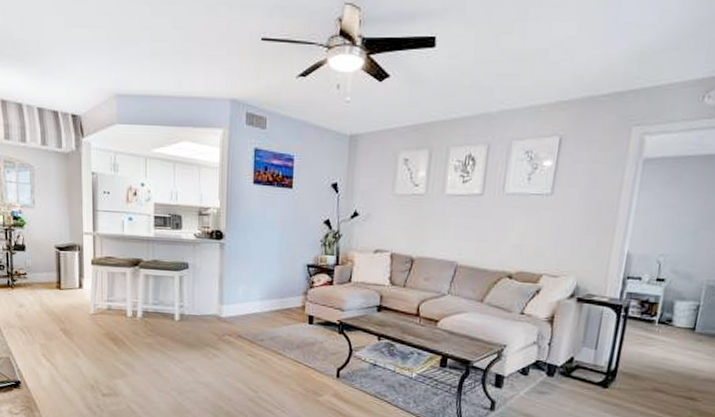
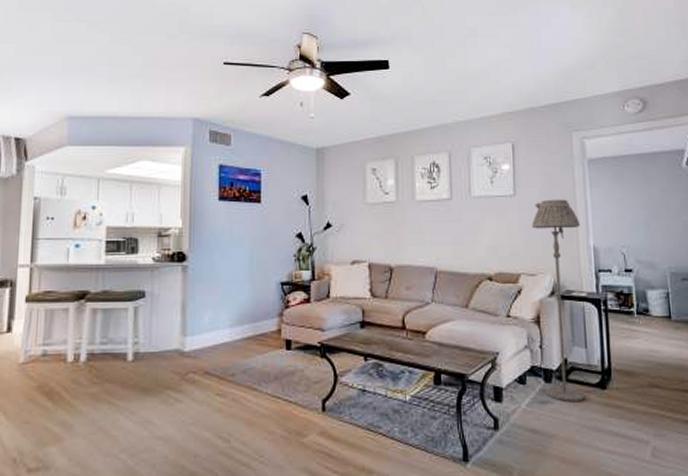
floor lamp: none [546,200,619,396] -> present [531,199,585,401]

